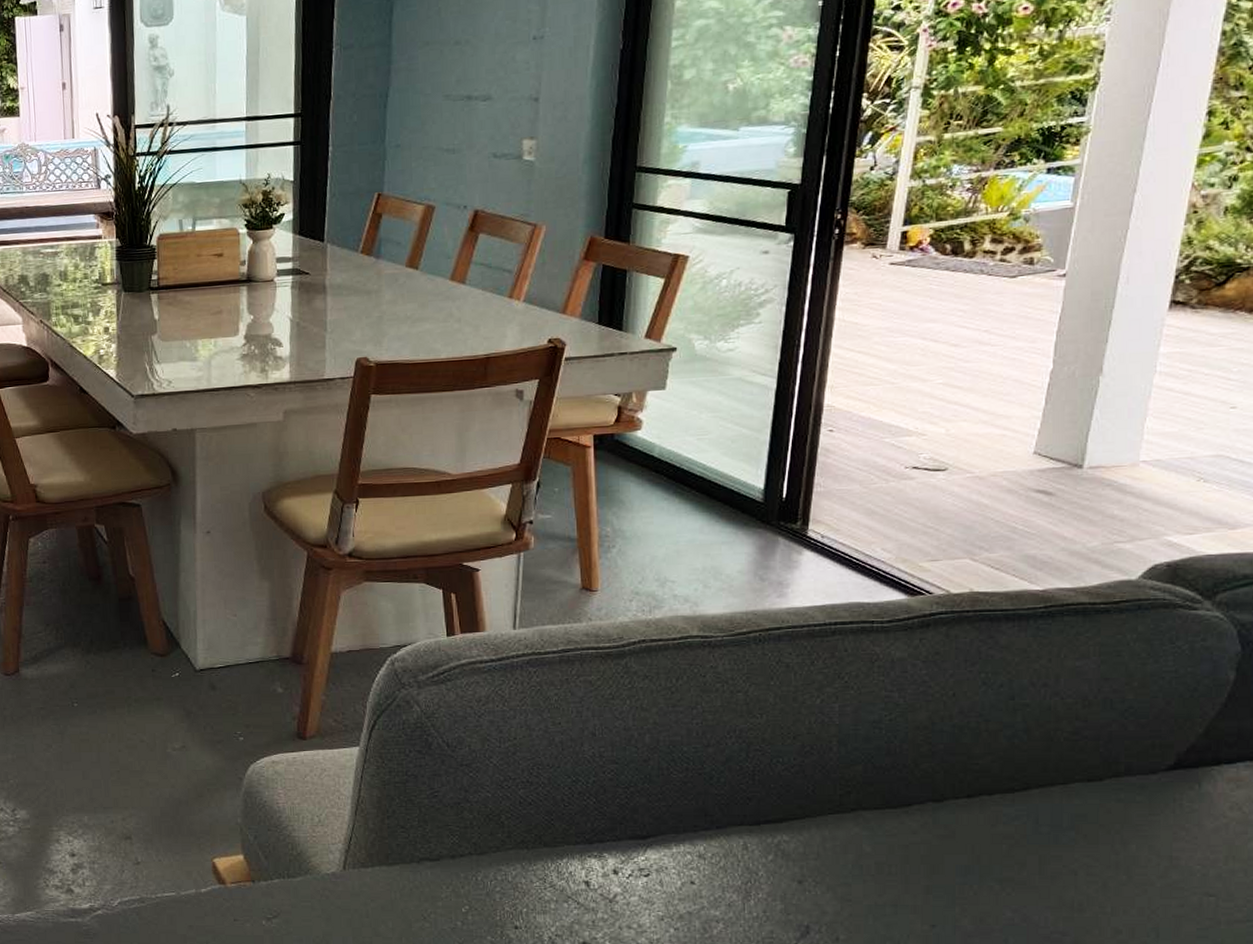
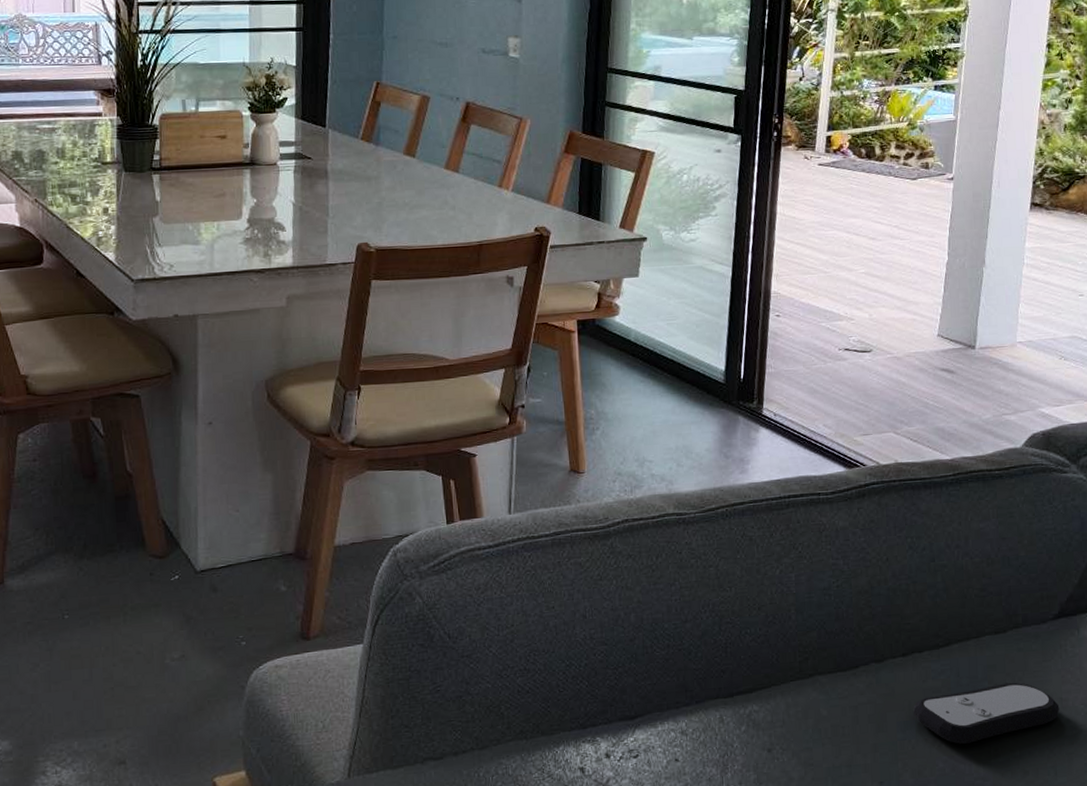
remote control: none [978,835,1168,895] -> present [913,682,1060,744]

